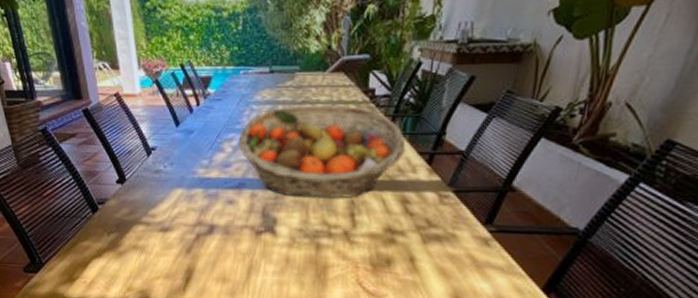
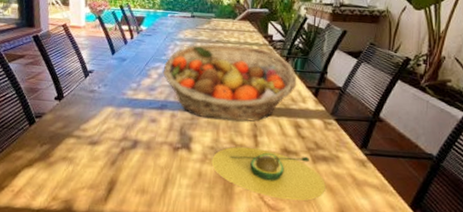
avocado: none [300,228,438,286] -> present [211,147,326,201]

